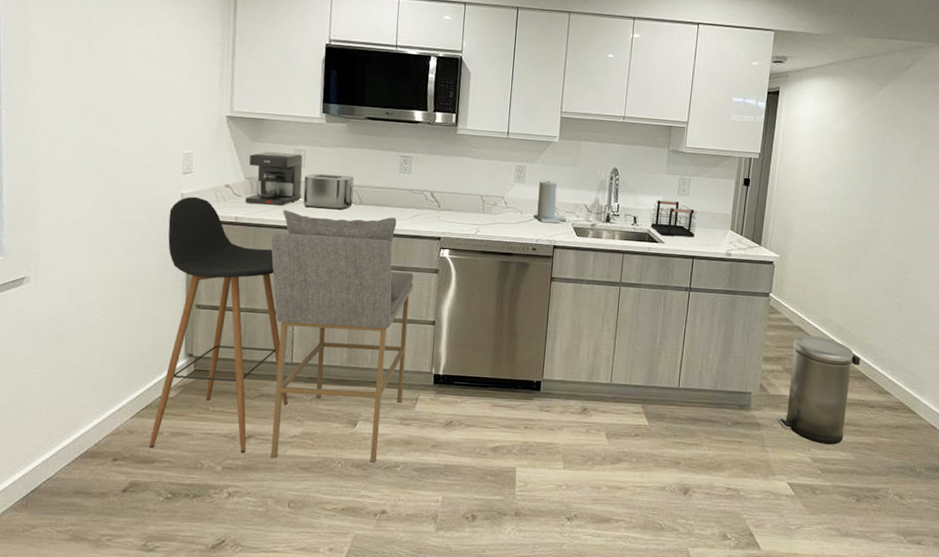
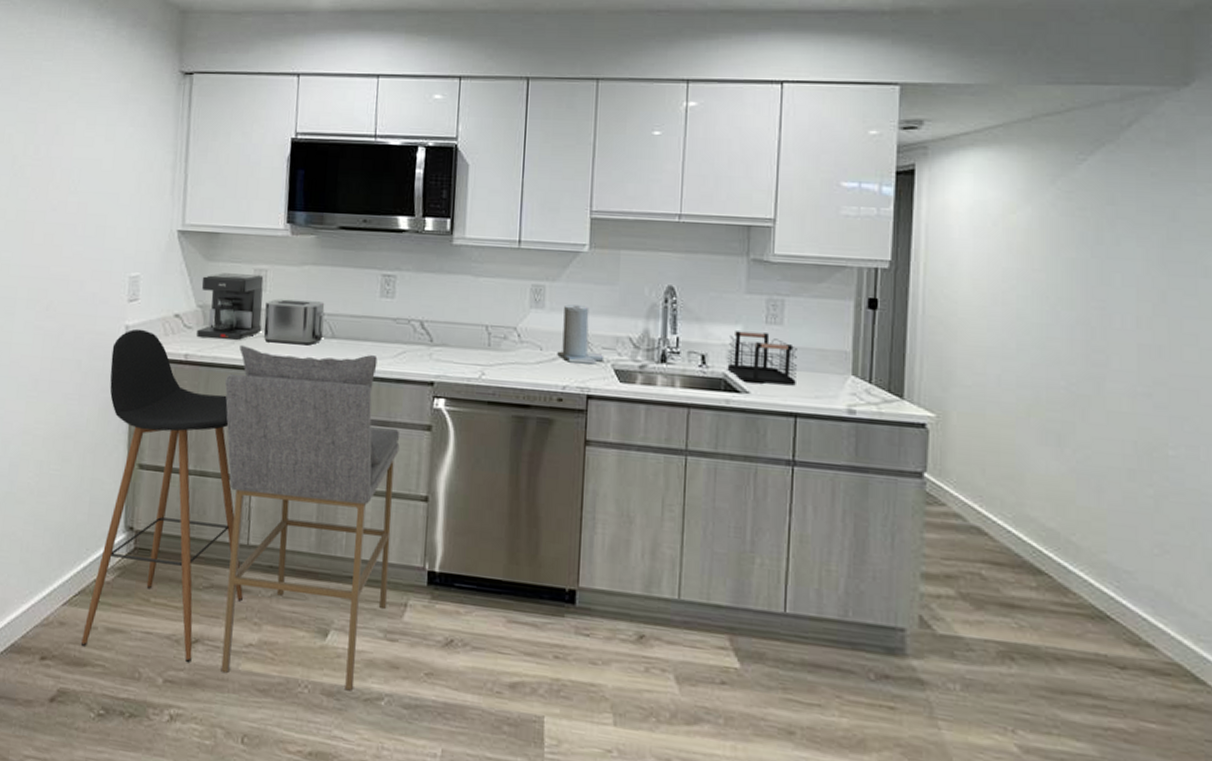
pedal bin: present [776,335,861,445] -> none [952,541,1093,727]

